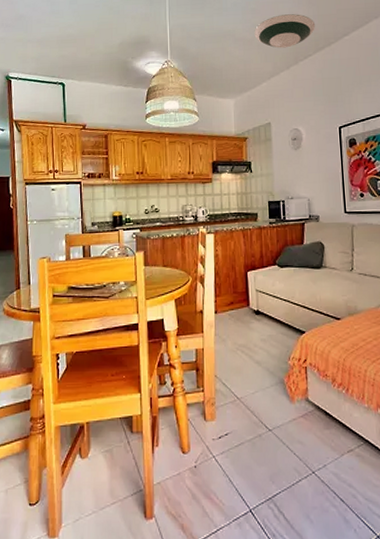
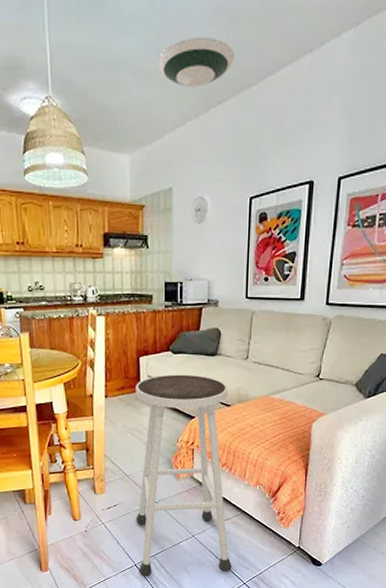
stool: none [245,287,361,528] -> present [136,374,232,577]

